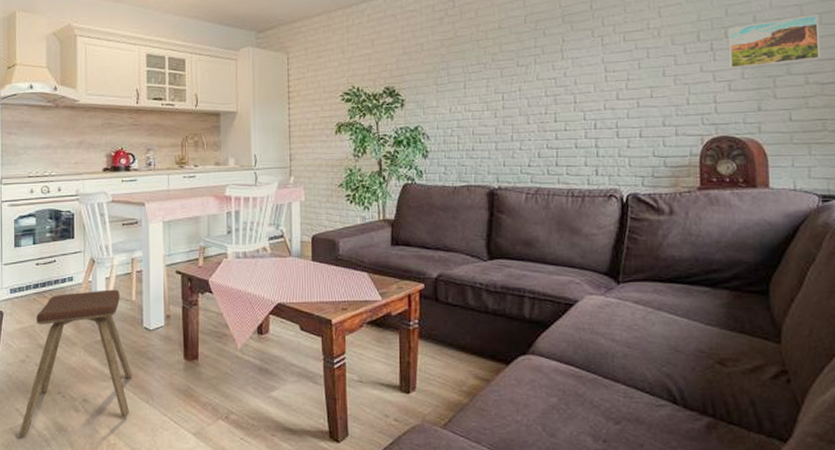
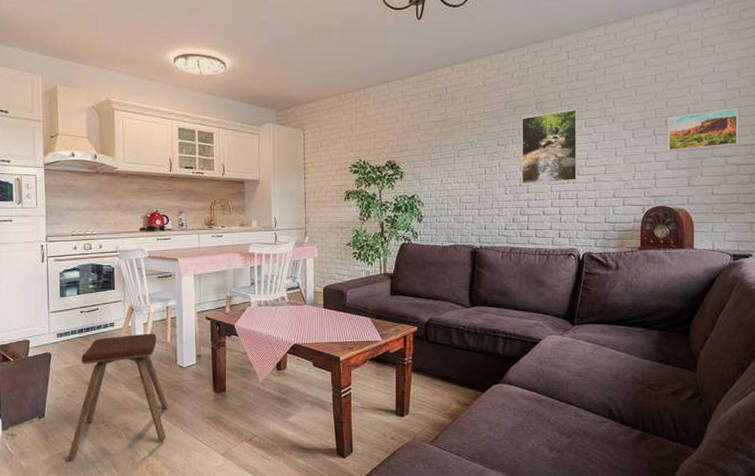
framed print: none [545,21,617,112] -> present [521,109,578,184]

